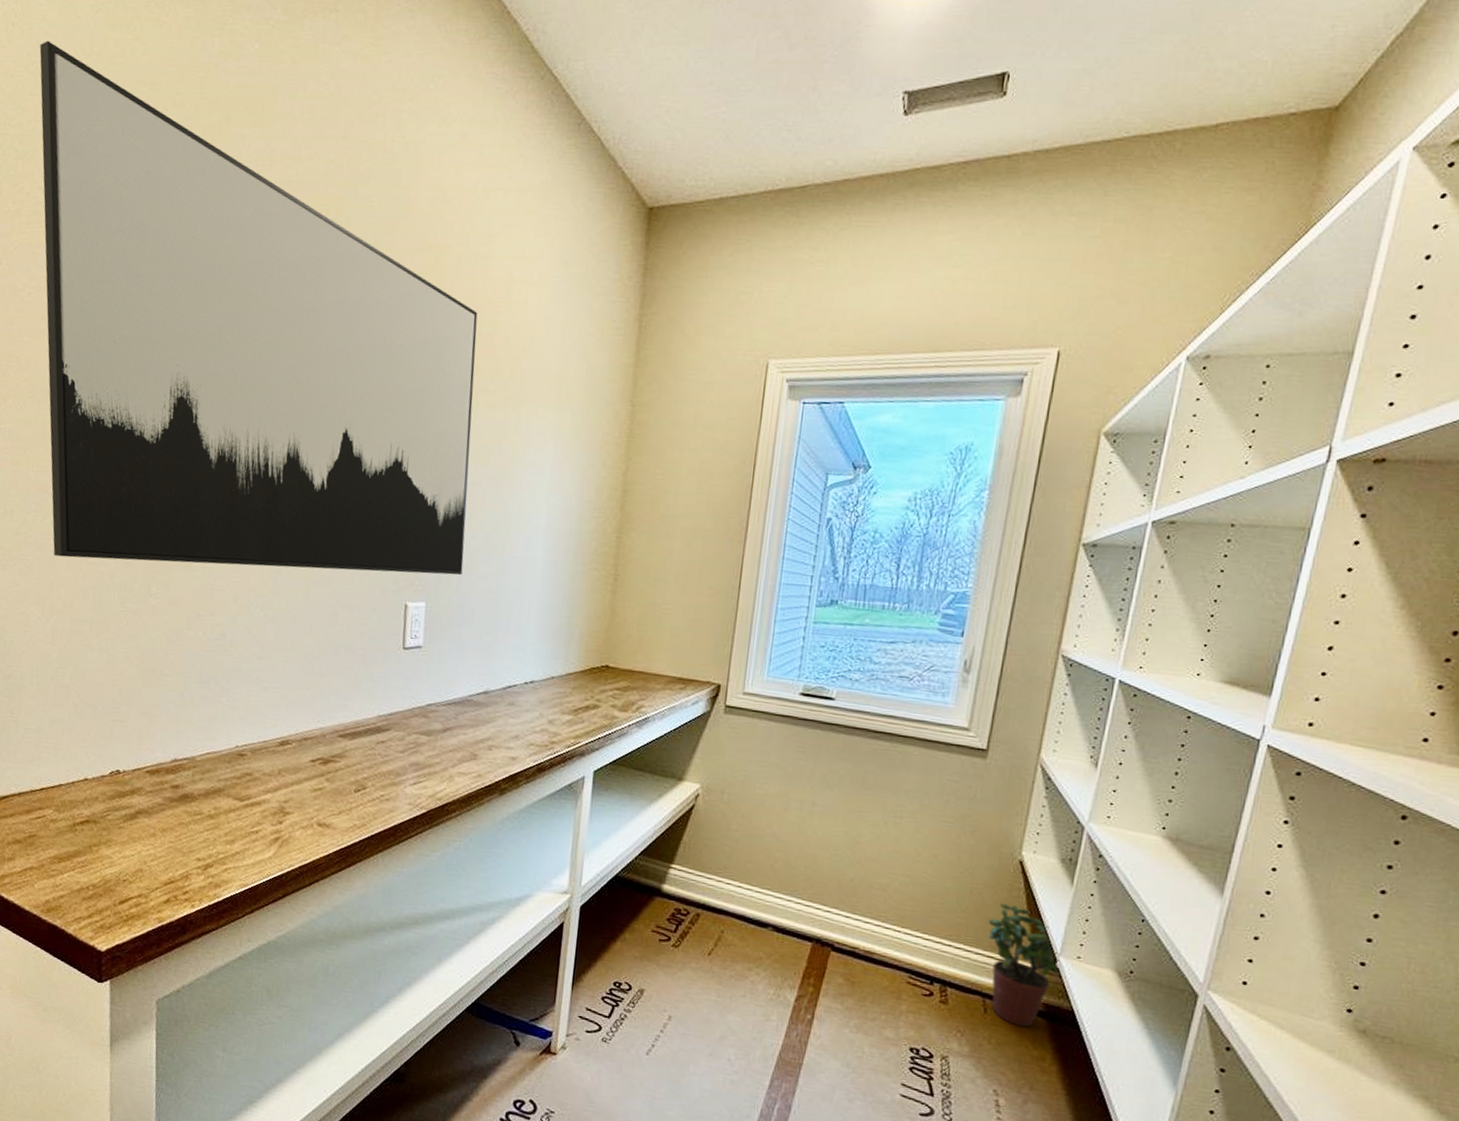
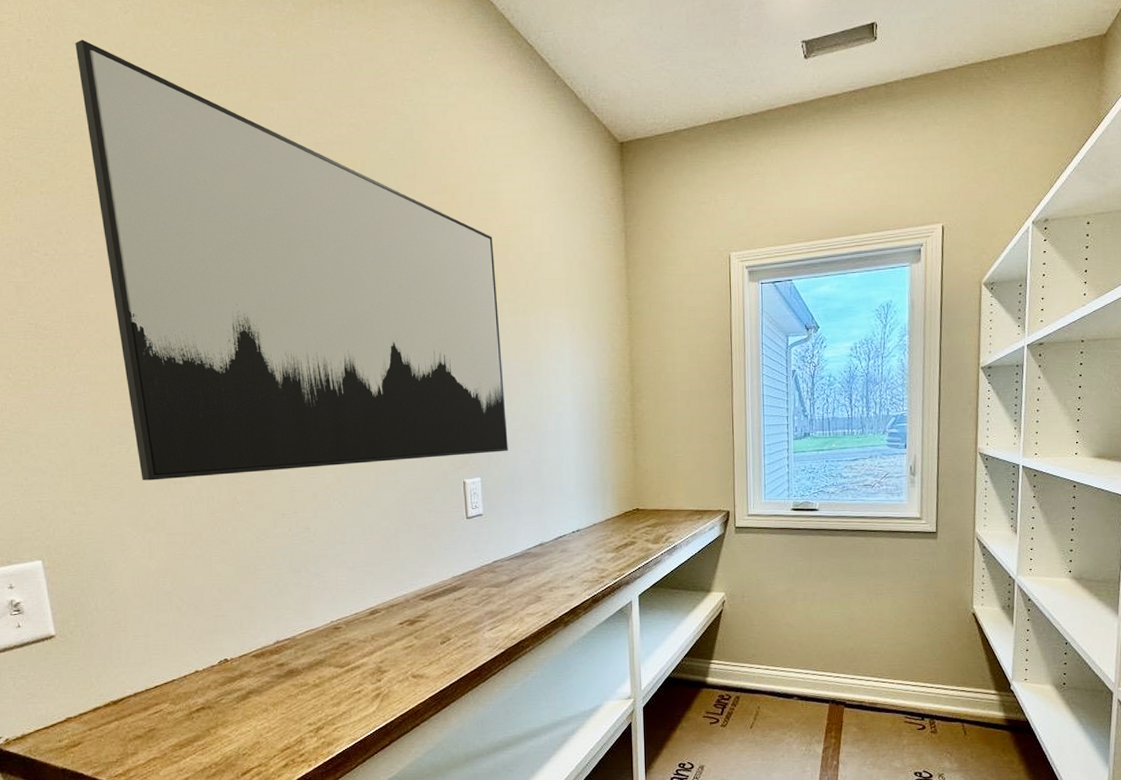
potted plant: present [987,903,1060,1027] -> none [957,647,1014,740]

